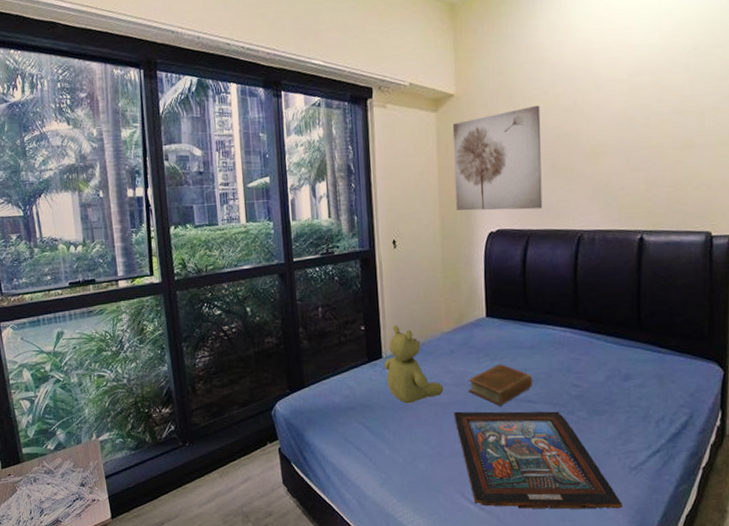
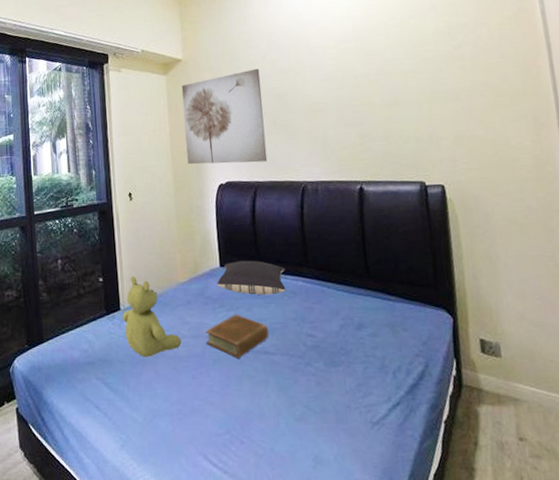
tray: present [454,411,622,509] -> none [192,363,368,471]
pillow: none [482,310,554,346] -> present [217,260,286,295]

